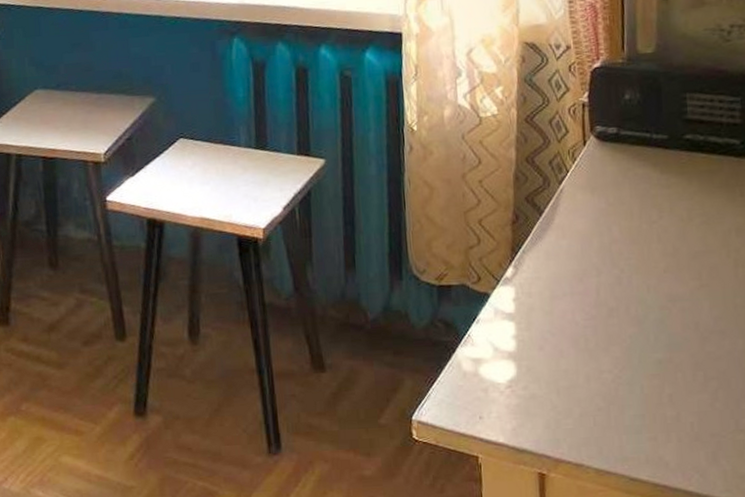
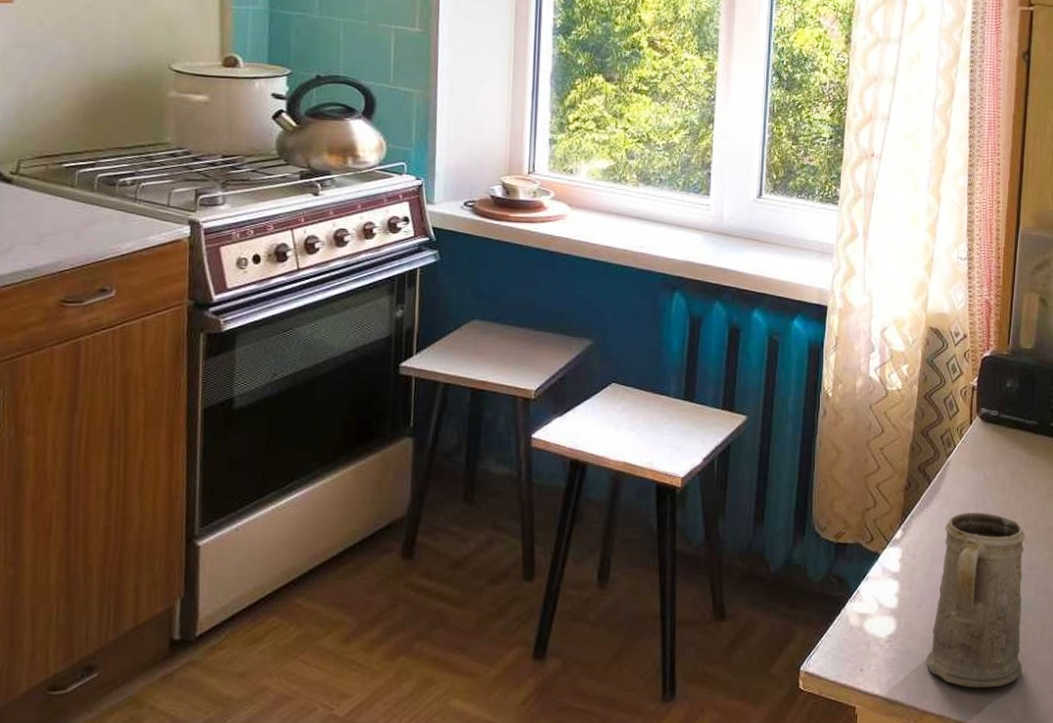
mug: none [555,242,674,434] -> present [926,512,1026,688]

